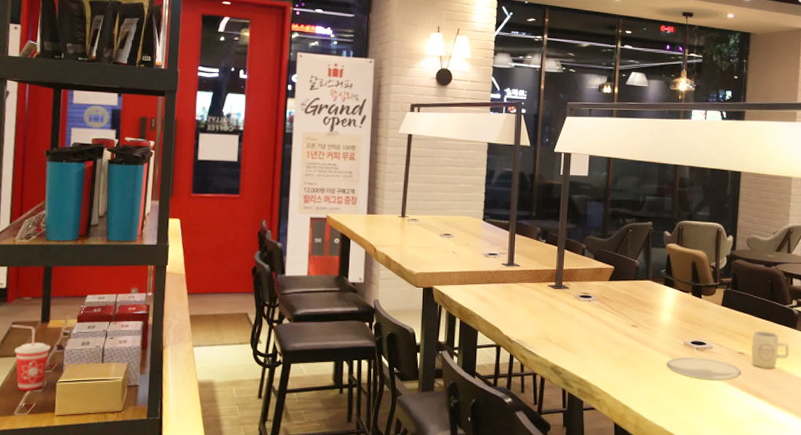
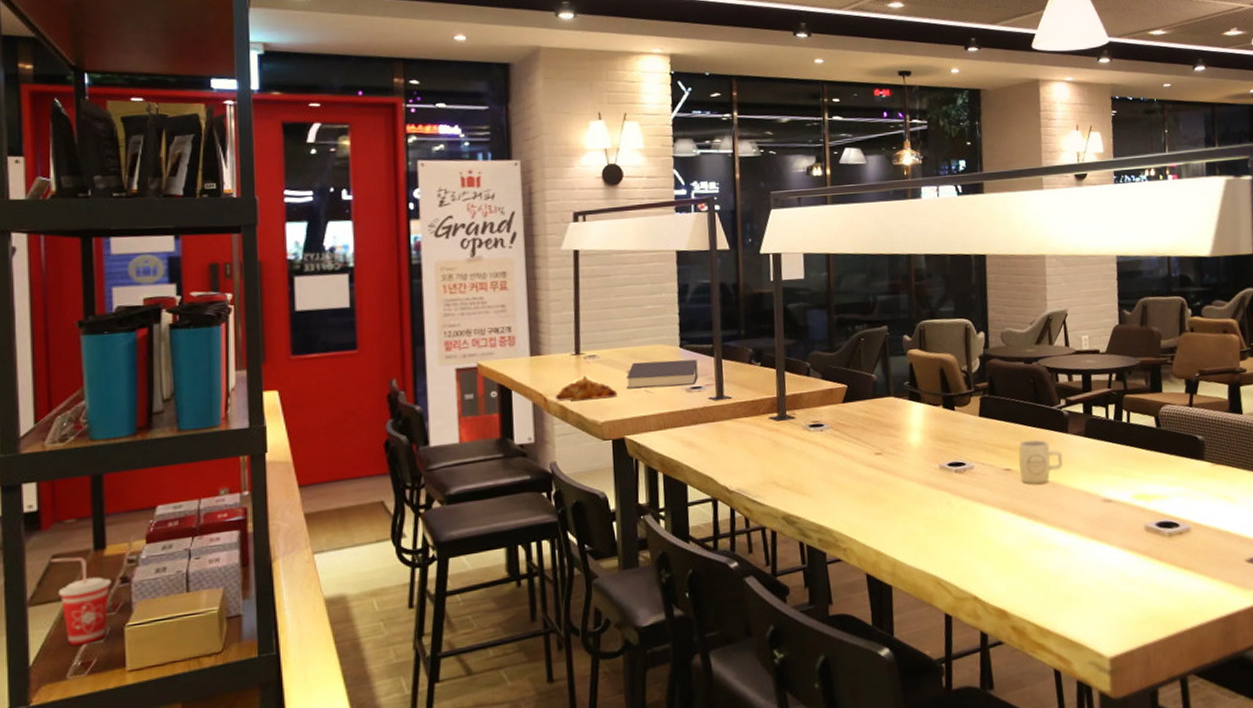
croissant: none [382,234,431,254] -> present [555,375,618,402]
book: none [439,228,496,252] -> present [627,359,698,389]
plate: present [666,356,742,381] -> none [921,480,1011,508]

